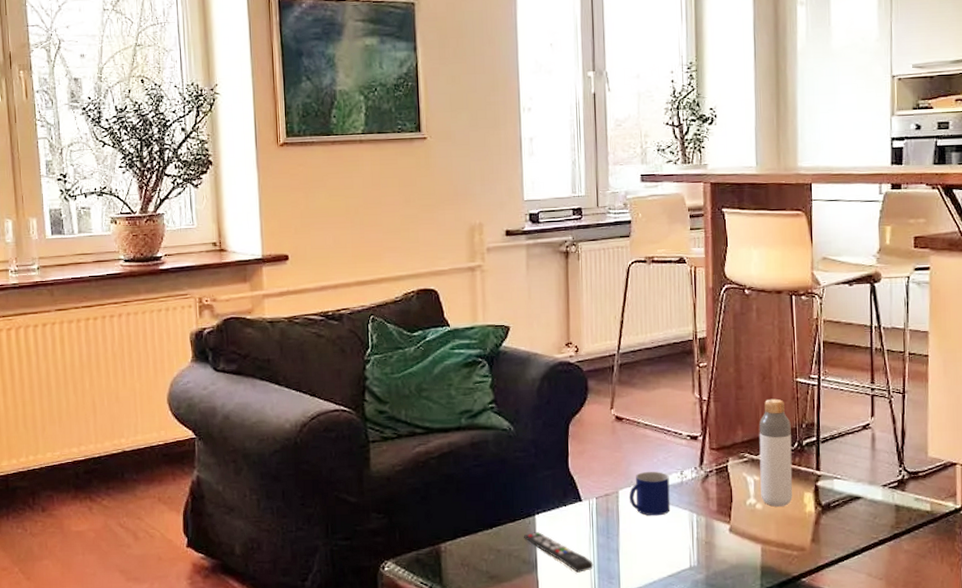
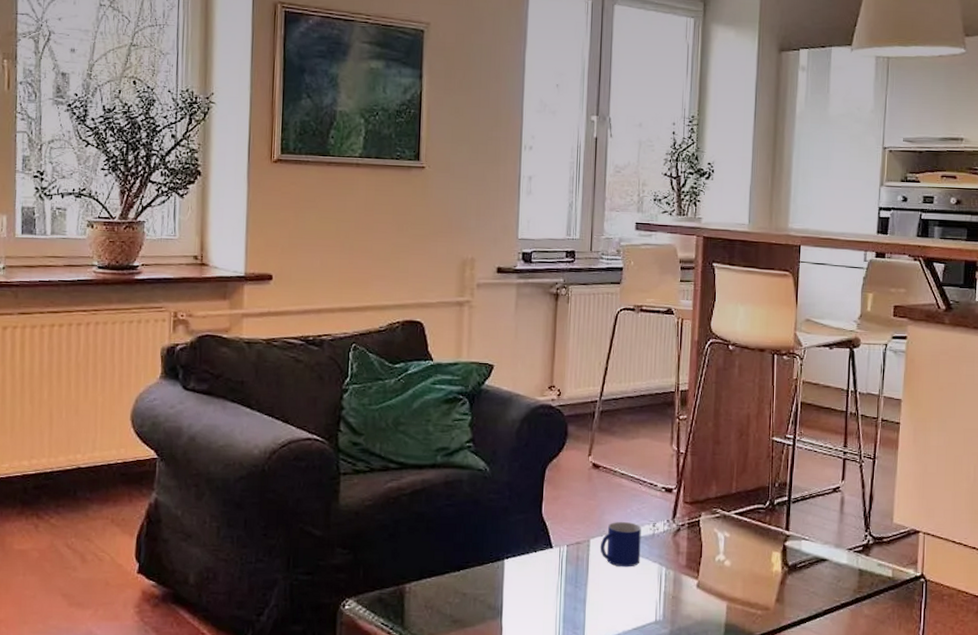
remote control: present [524,532,594,573] -> none [491,577,559,621]
bottle: present [758,398,793,507] -> none [730,456,764,565]

